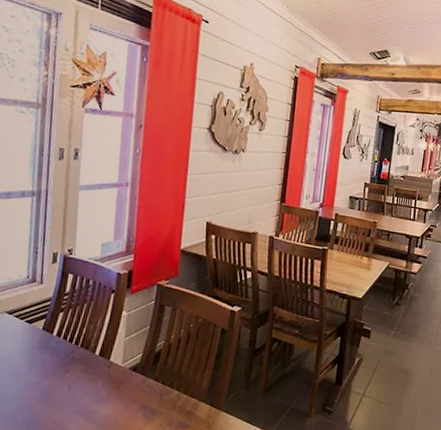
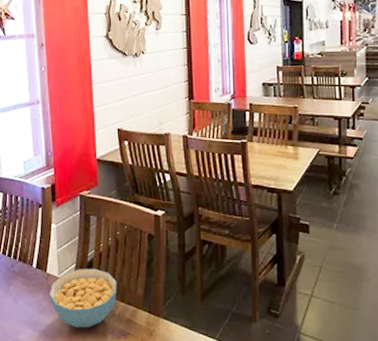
cereal bowl: none [109,359,183,419] -> present [49,268,117,328]

